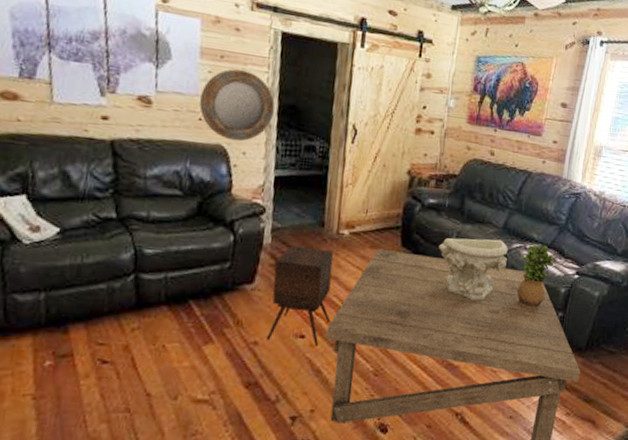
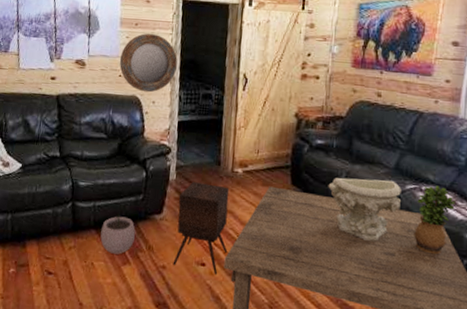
plant pot: none [174,282,220,333] -> present [100,211,136,254]

